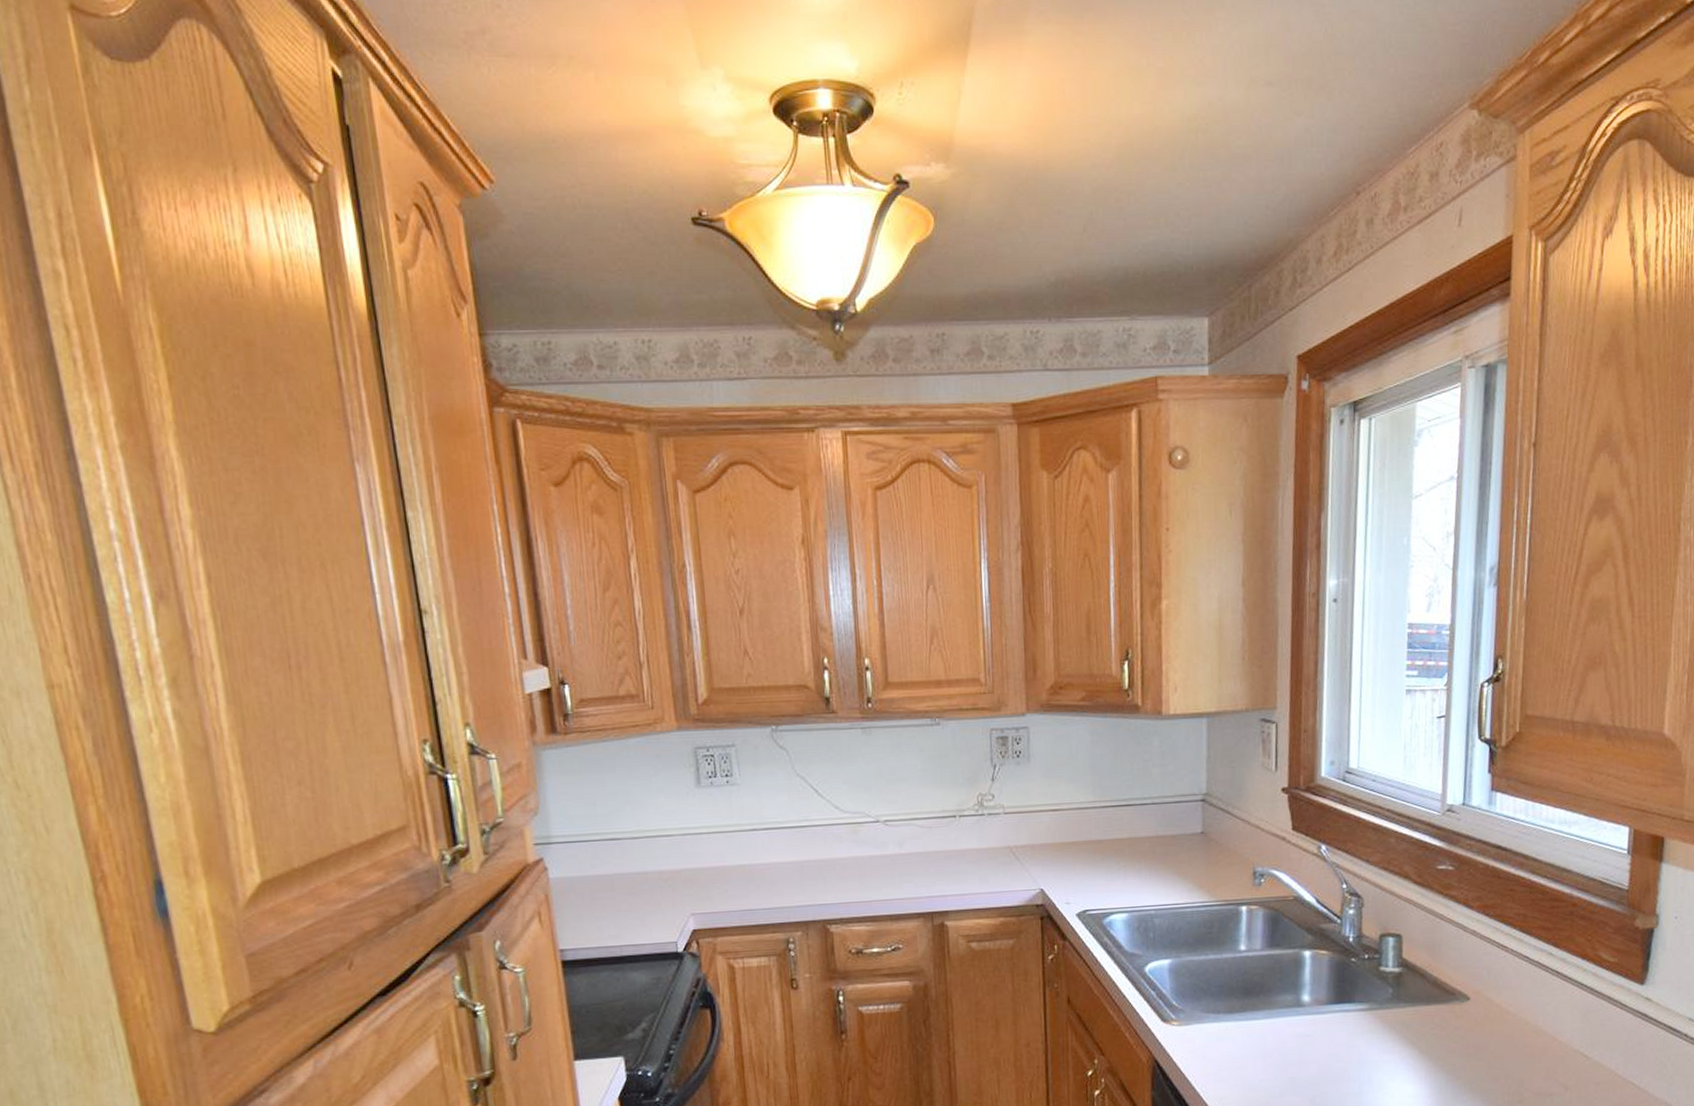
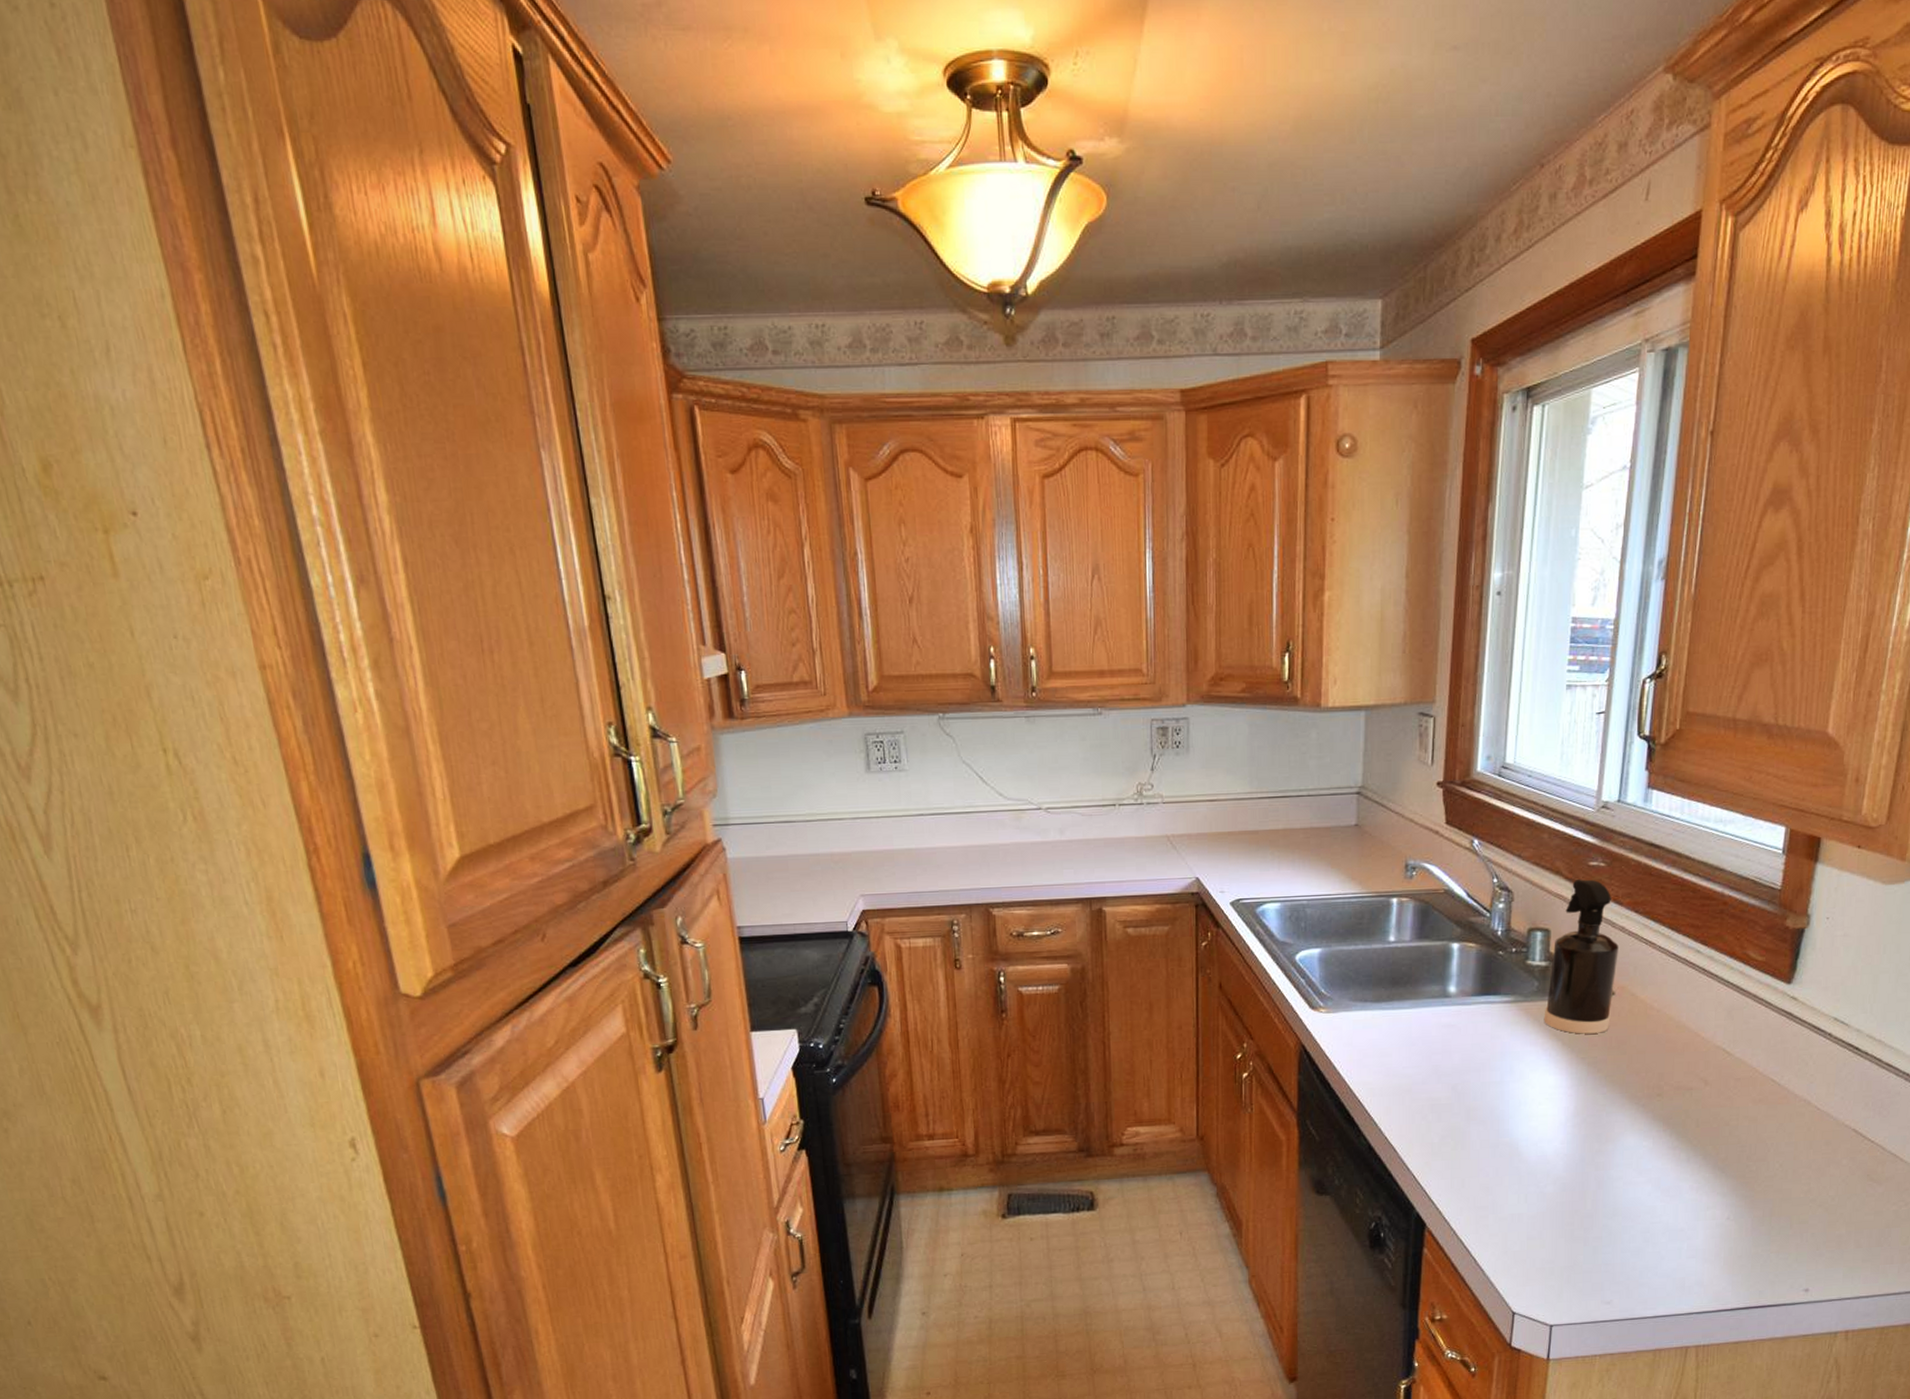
spray bottle: none [1400,883,1471,1041] -> present [1544,879,1619,1034]

